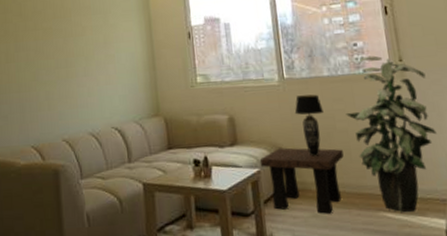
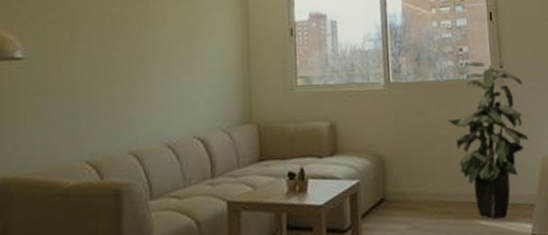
side table: present [259,147,344,214] -> none [359,156,444,226]
table lamp: present [294,94,323,157] -> none [398,100,427,166]

